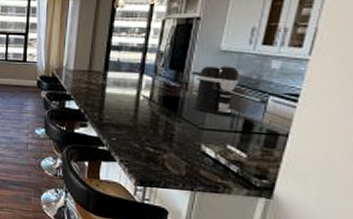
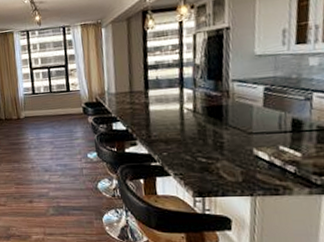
coffee maker: present [193,65,240,117] -> none [237,68,280,118]

